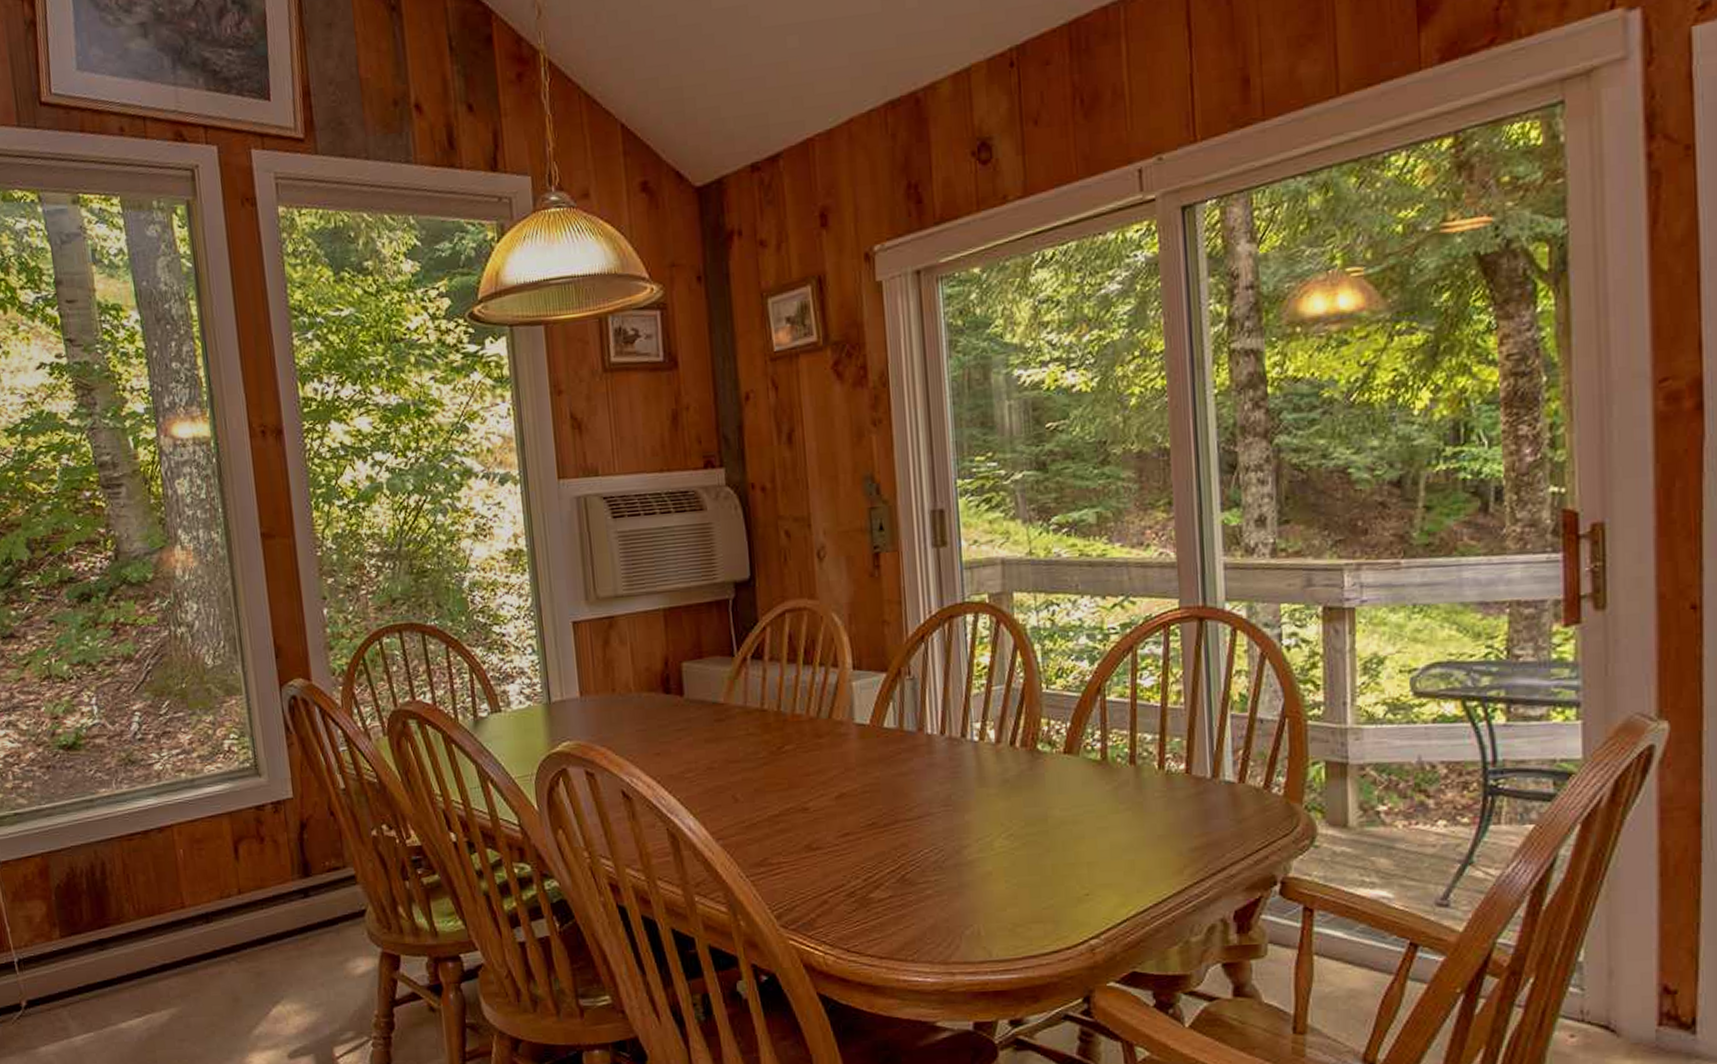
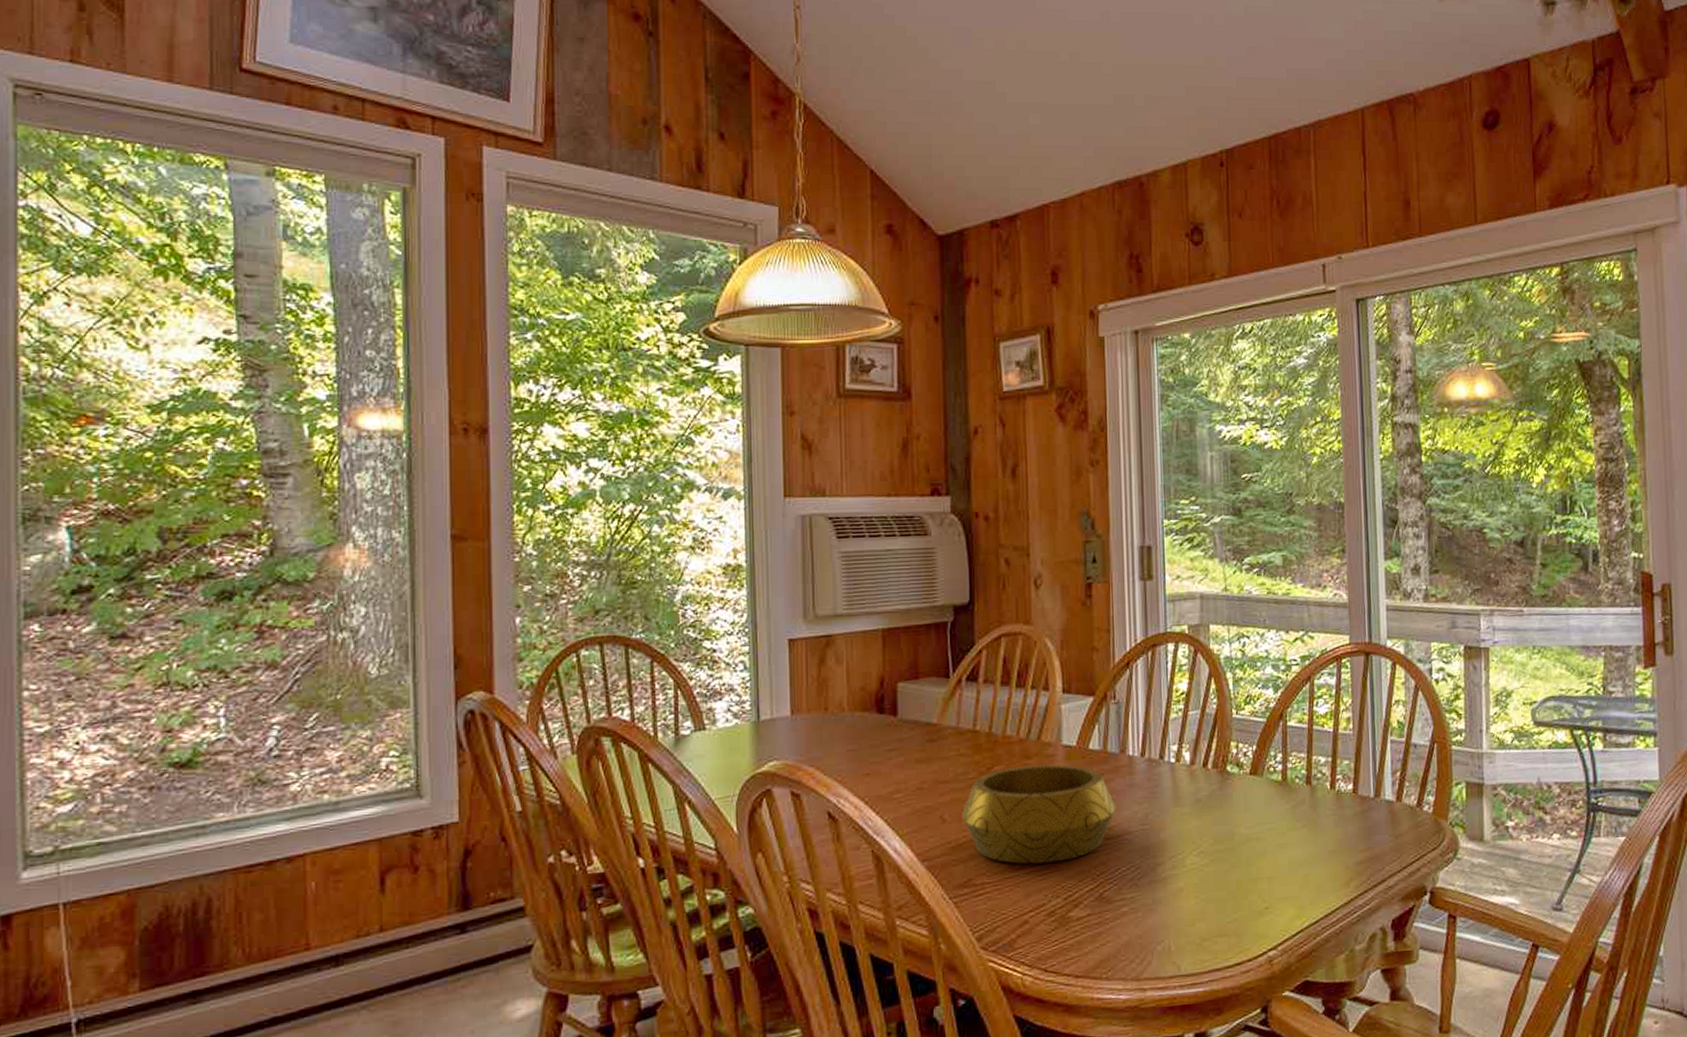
decorative bowl: none [754,743,916,845] -> present [962,764,1116,864]

